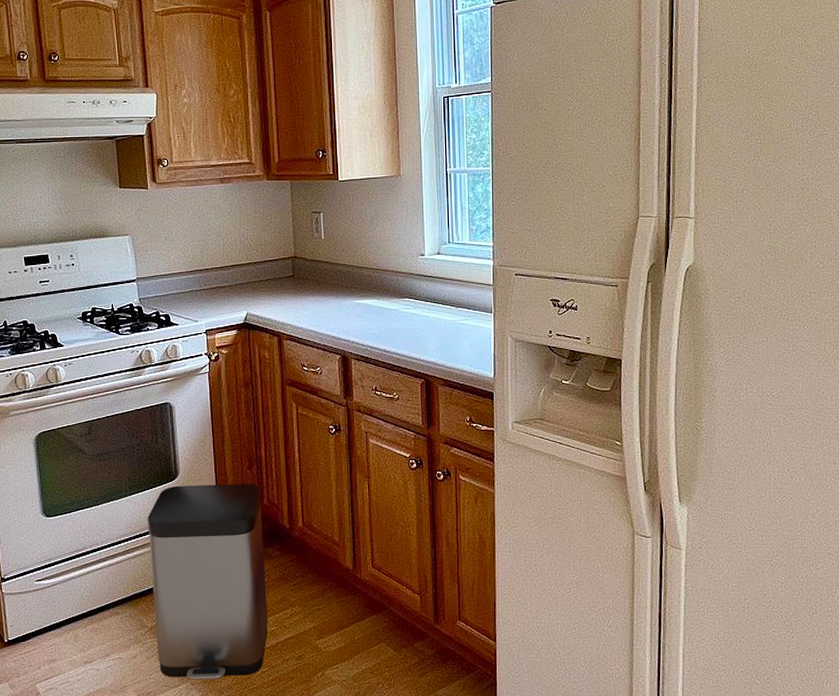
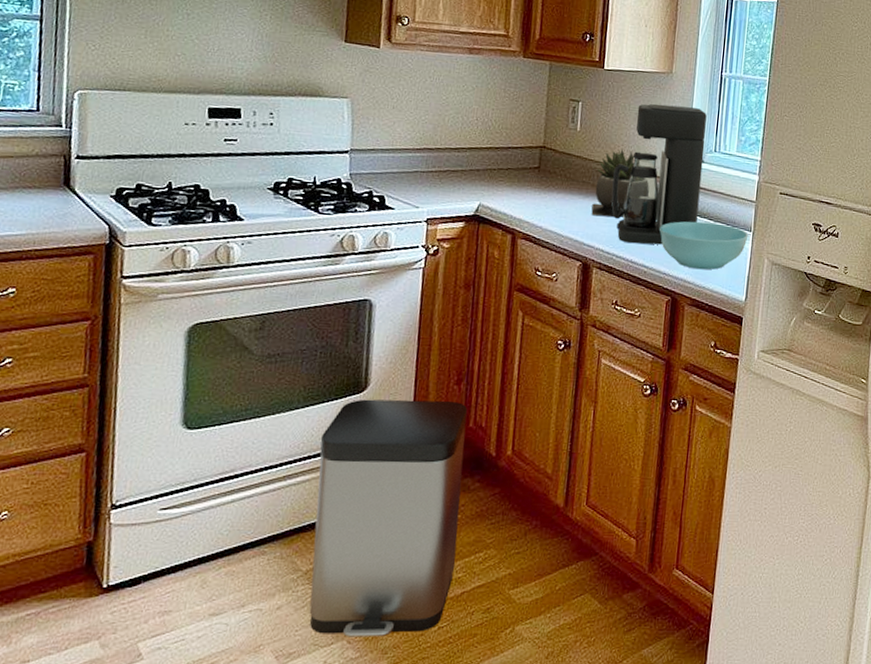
succulent plant: none [343,250,376,313] -> present [591,149,635,217]
coffee maker: none [359,205,440,335] -> present [611,103,707,245]
bowl: none [406,309,490,352] -> present [658,221,749,270]

